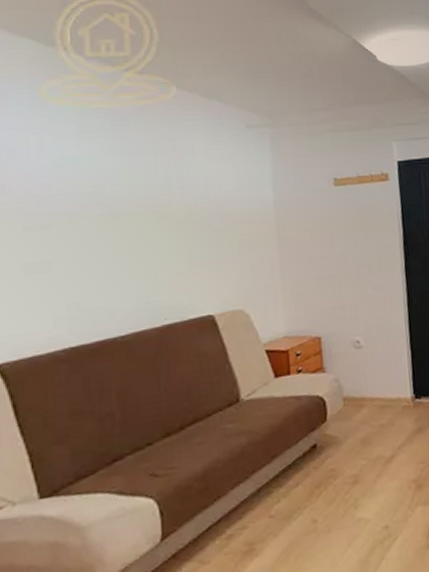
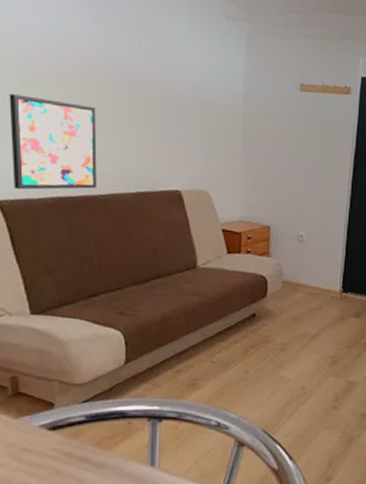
wall art: none [11,240,115,348] -> present [9,94,97,190]

